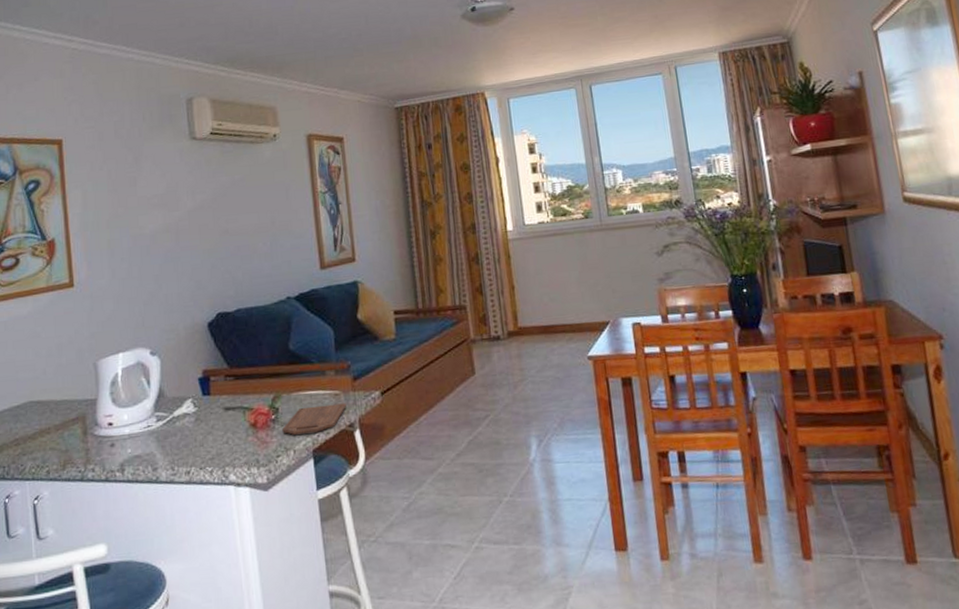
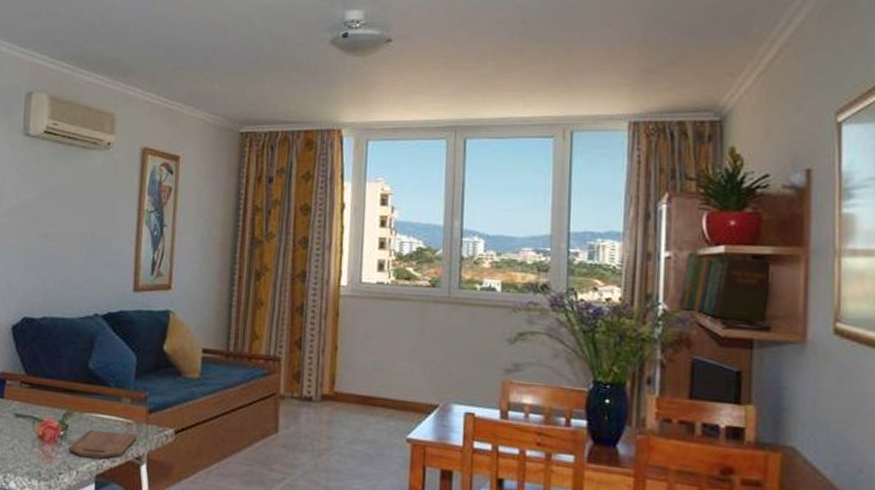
books: none [783,148,851,205] -> present [678,249,773,323]

